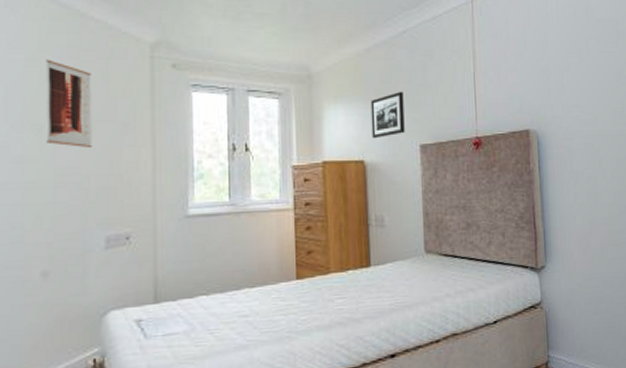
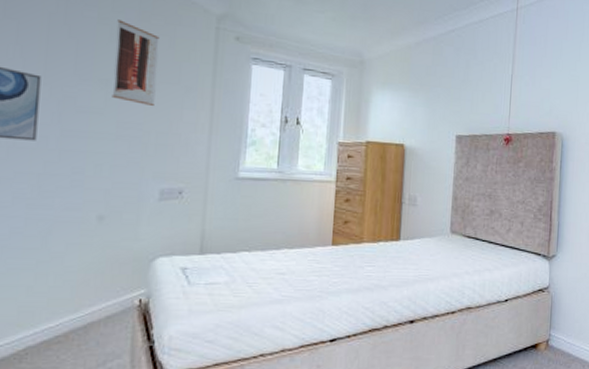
picture frame: present [370,91,405,139] -> none [413,84,446,126]

